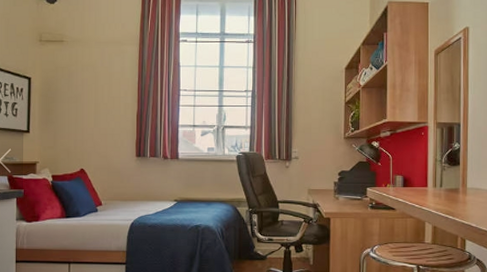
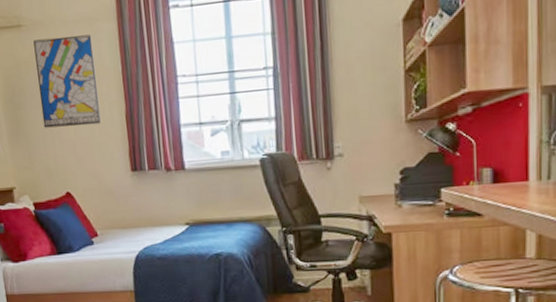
wall art: none [70,52,118,119] -> present [33,34,101,128]

